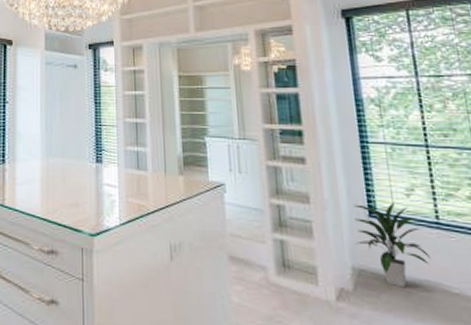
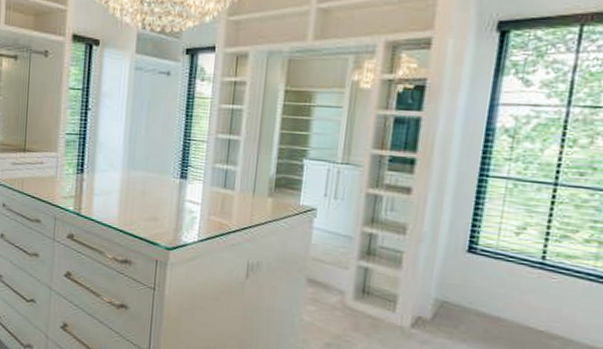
indoor plant: present [353,202,430,288] -> none [445,238,523,322]

